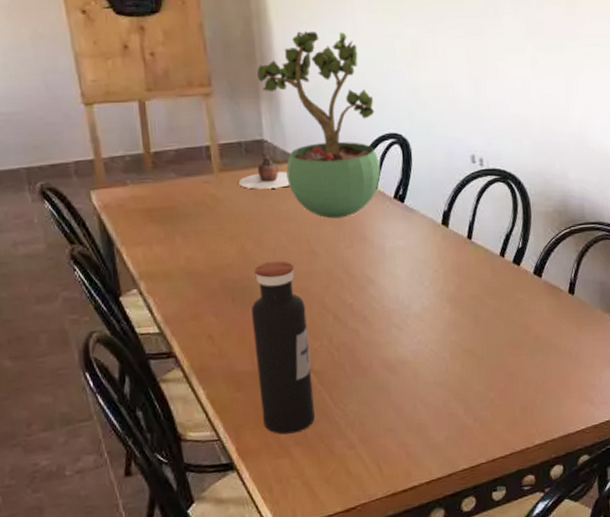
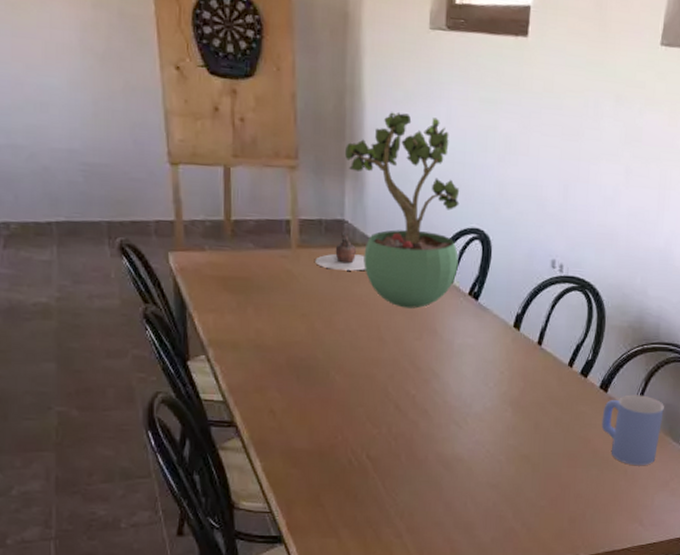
water bottle: present [251,261,315,435] -> none [314,344,368,515]
mug: none [539,276,599,346] -> present [601,394,664,465]

